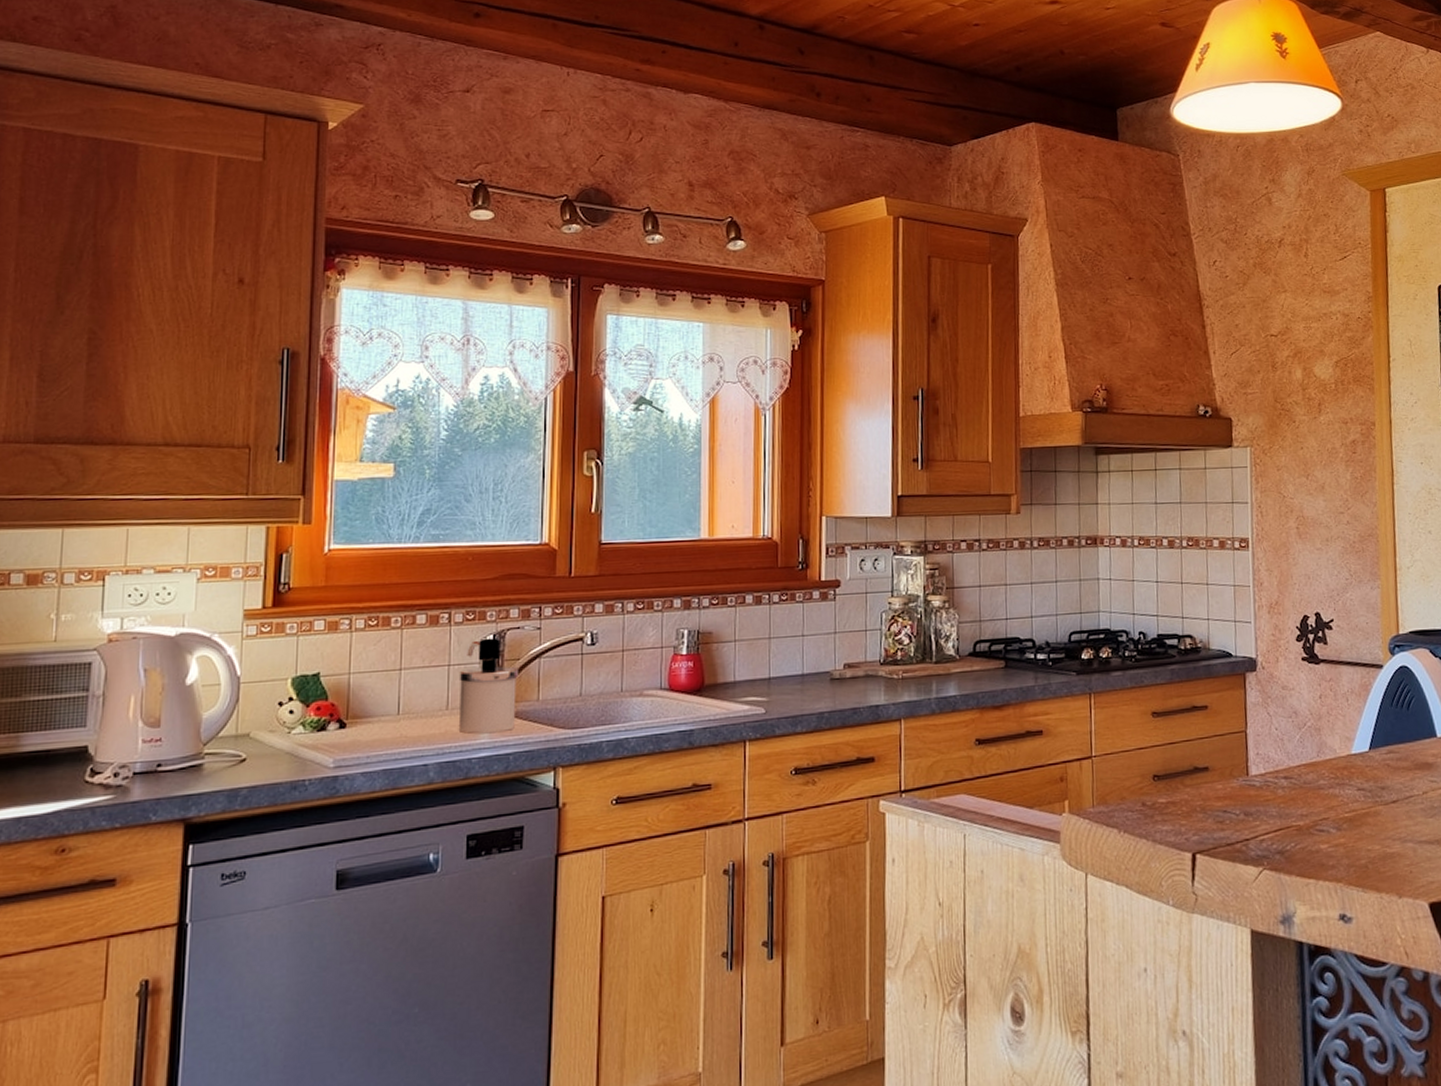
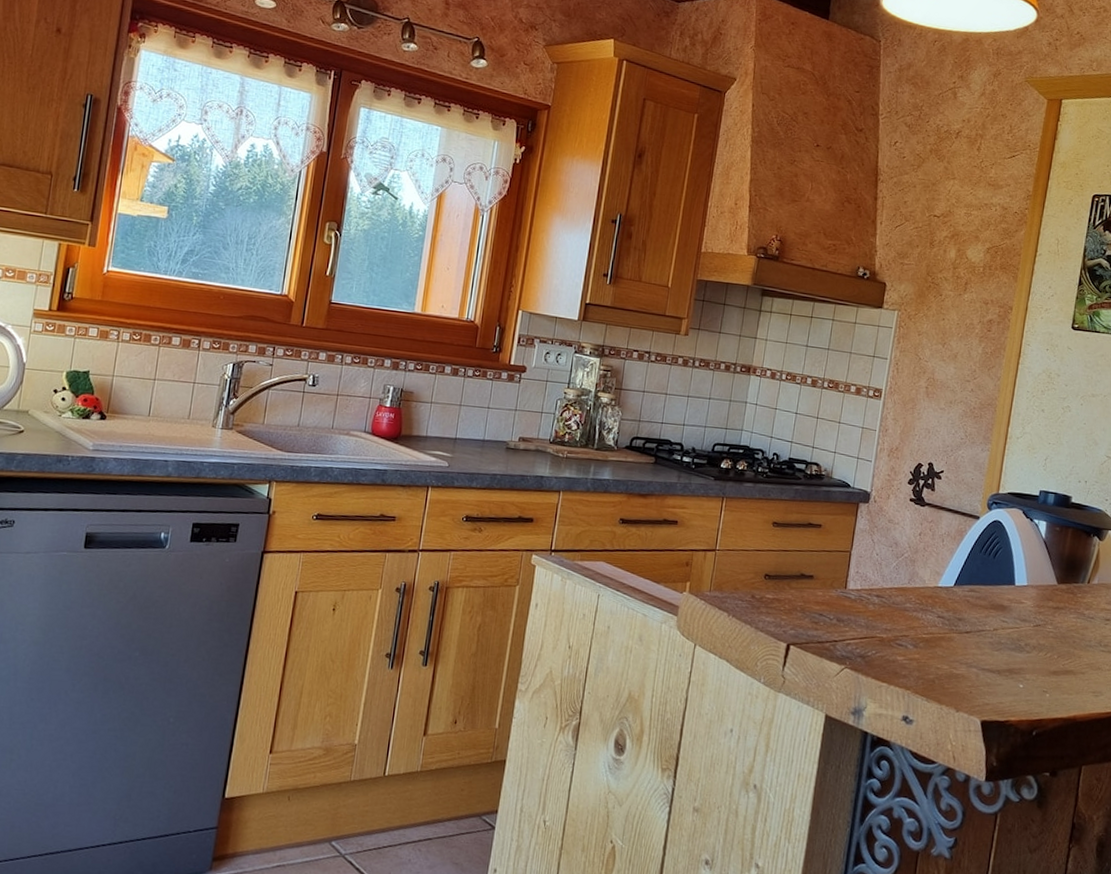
soap dispenser: present [458,638,518,735] -> none [195,365,250,446]

